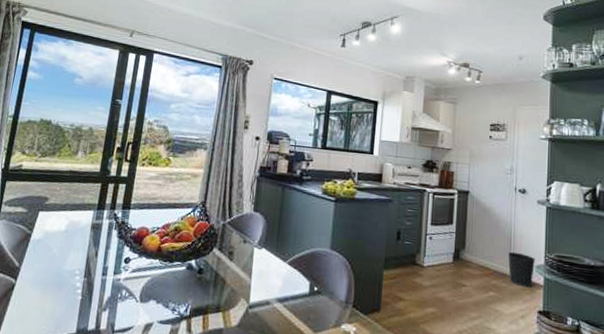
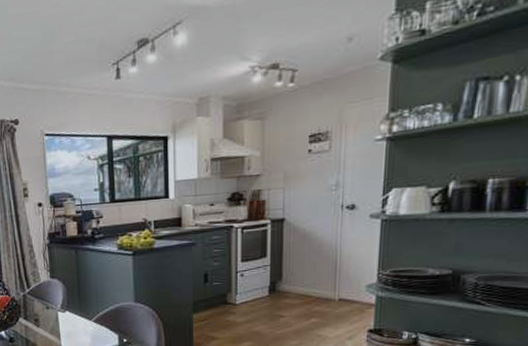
wastebasket: present [508,251,536,288] -> none [332,274,367,309]

